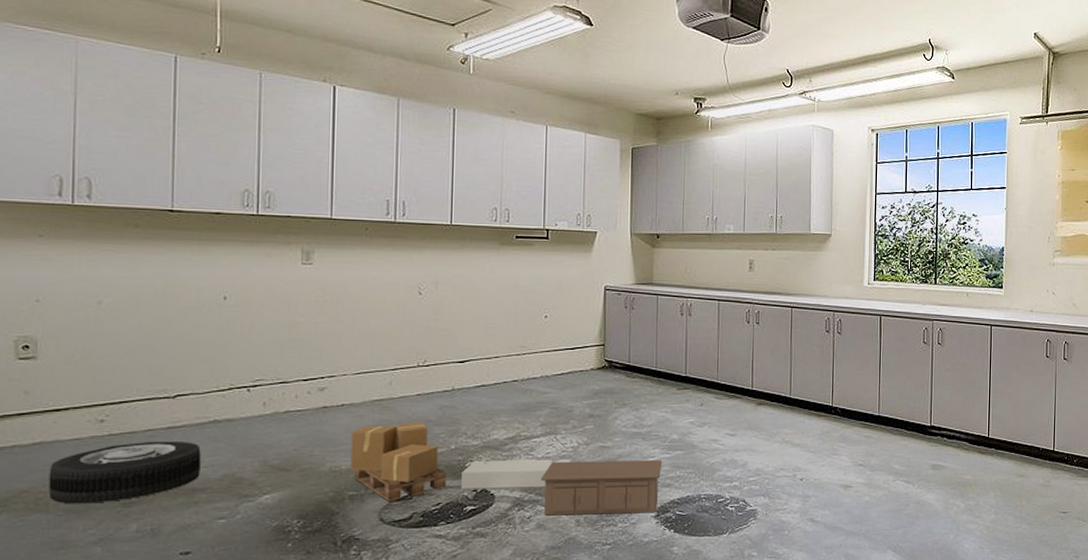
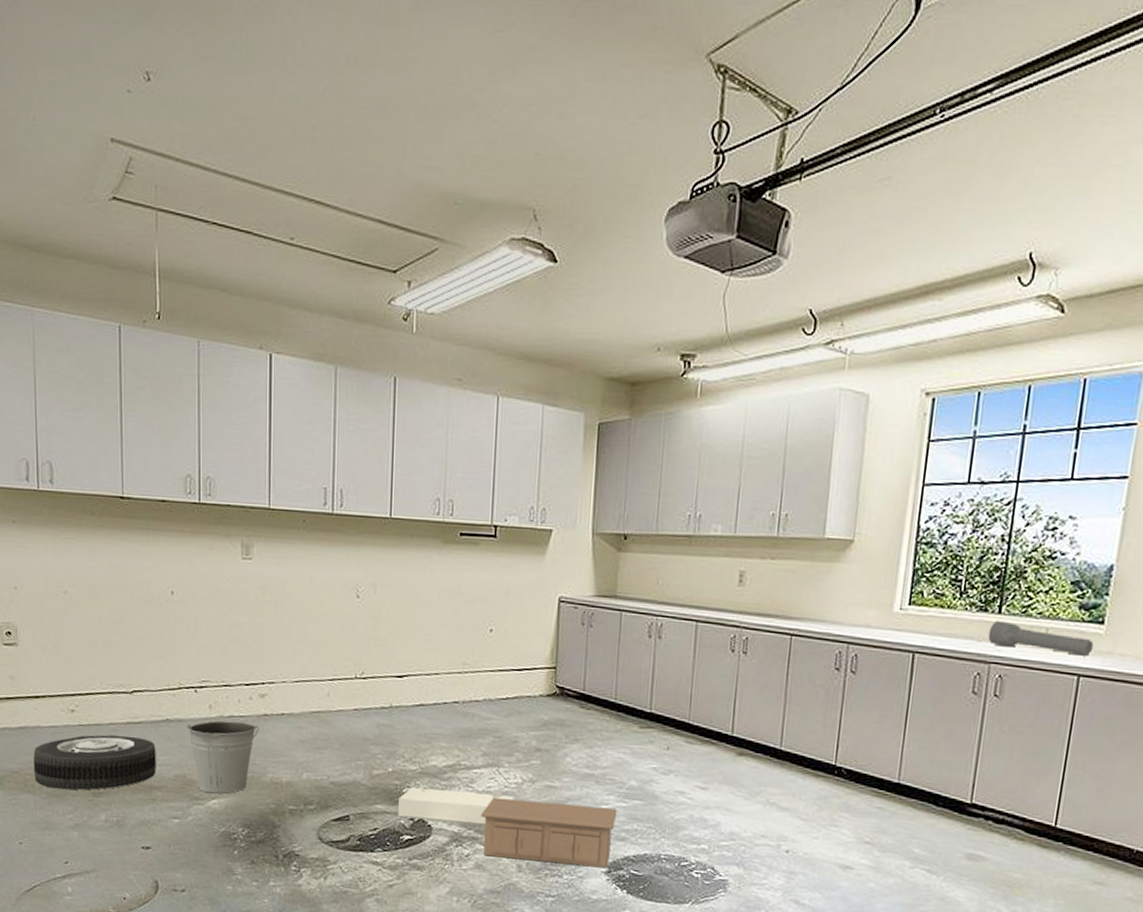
bucket: none [237,415,318,489] -> present [187,720,259,794]
cardboard boxes: present [350,422,446,503] -> none [290,738,383,822]
flashlight: none [929,290,998,311] -> present [987,621,1094,656]

